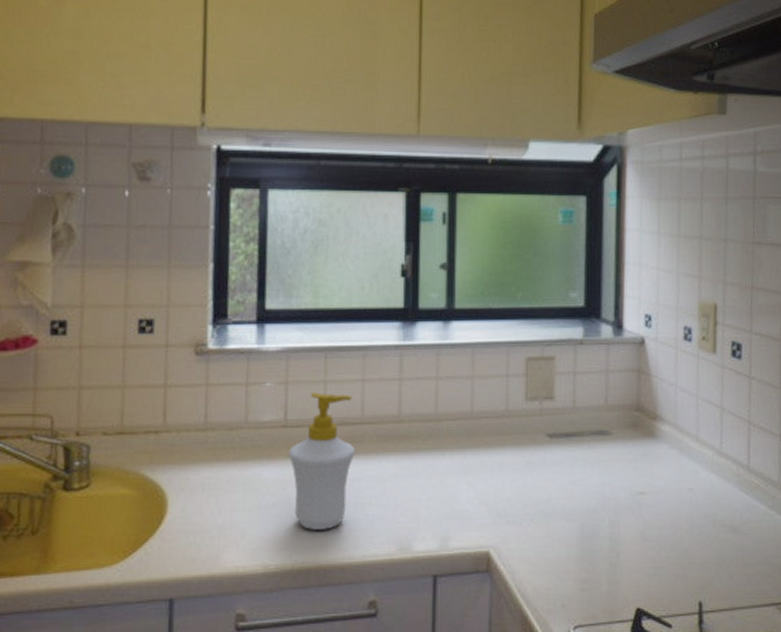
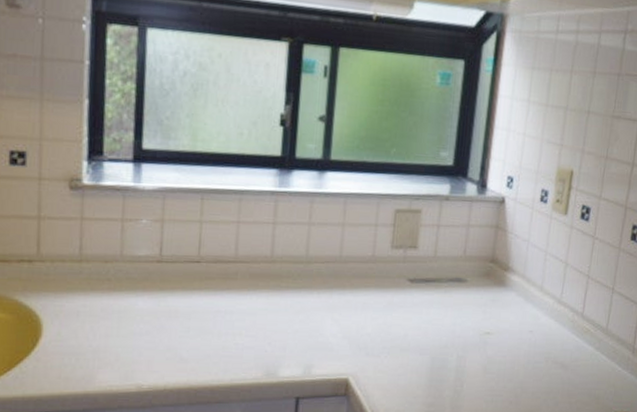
soap bottle: present [288,393,355,530] -> none [162,231,228,356]

